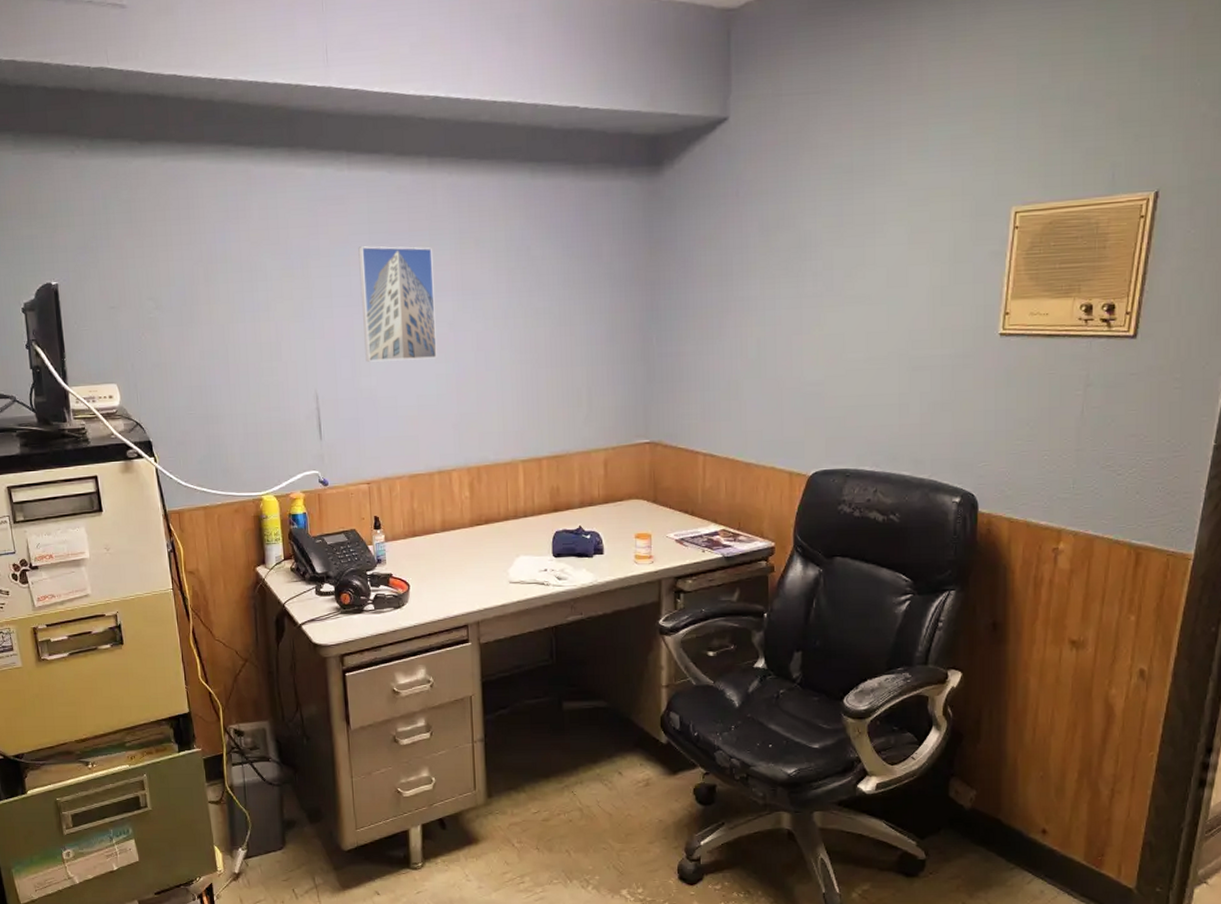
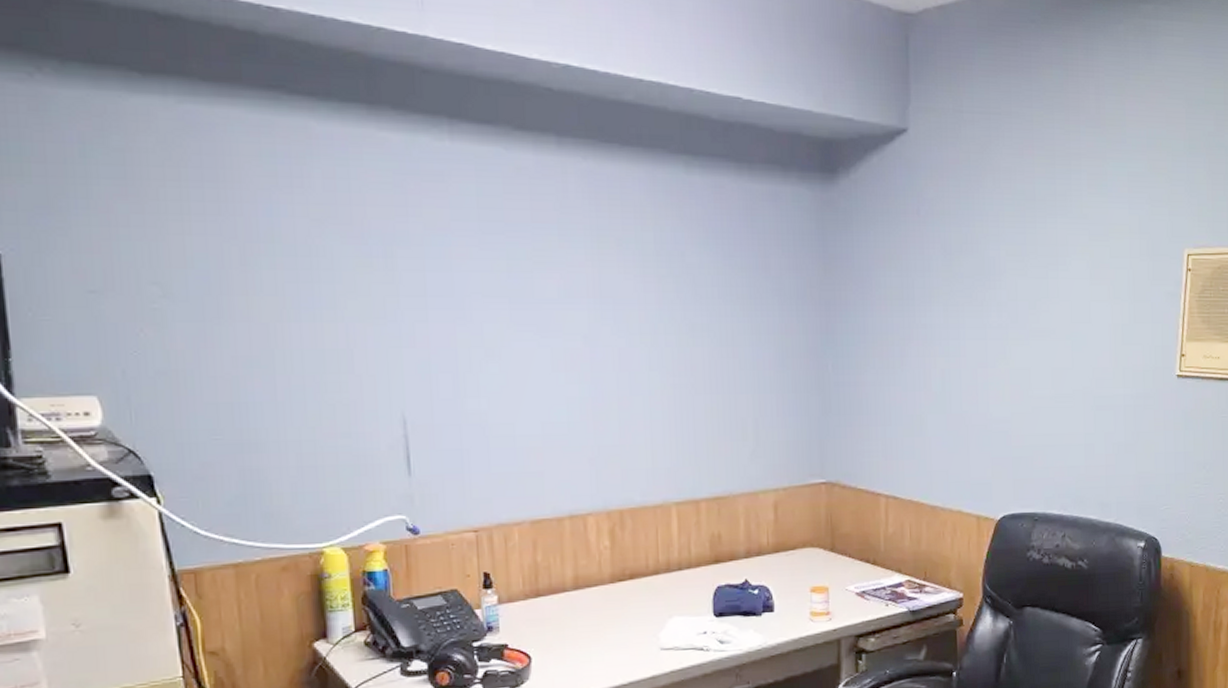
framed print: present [358,246,437,362] -> none [463,236,568,379]

